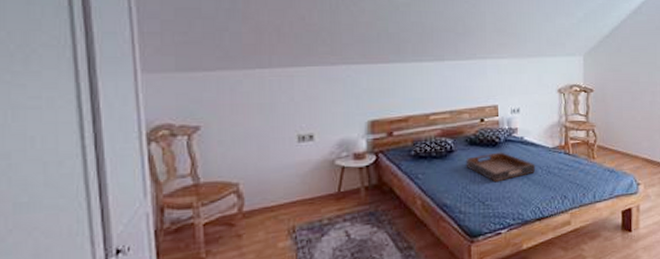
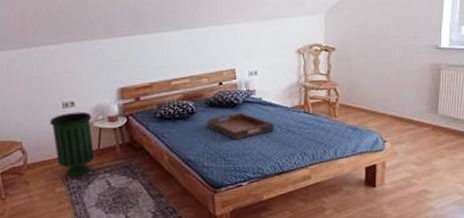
trash can: none [280,147,334,228] -> present [50,111,95,177]

